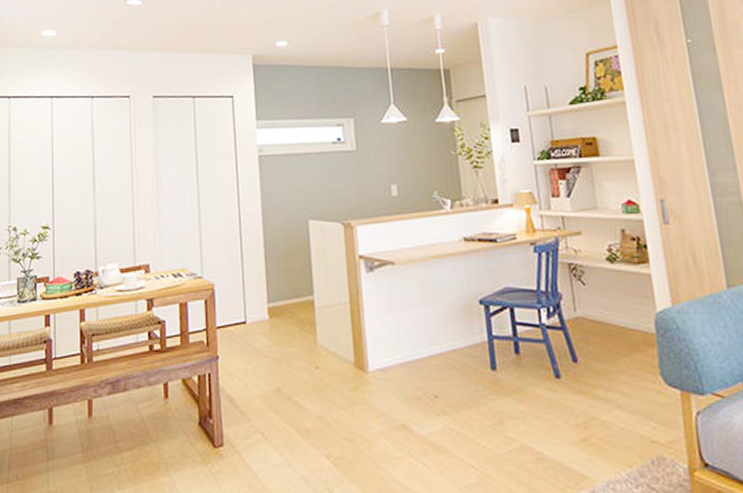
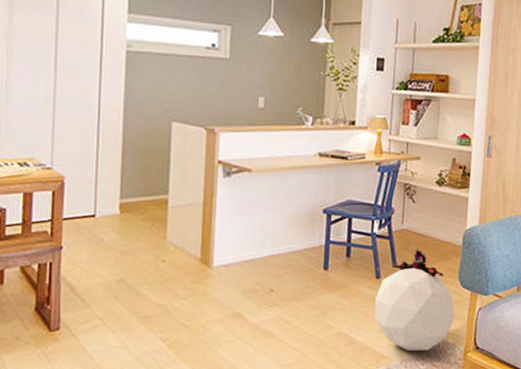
pouf: none [559,338,667,469] -> present [374,247,455,351]

